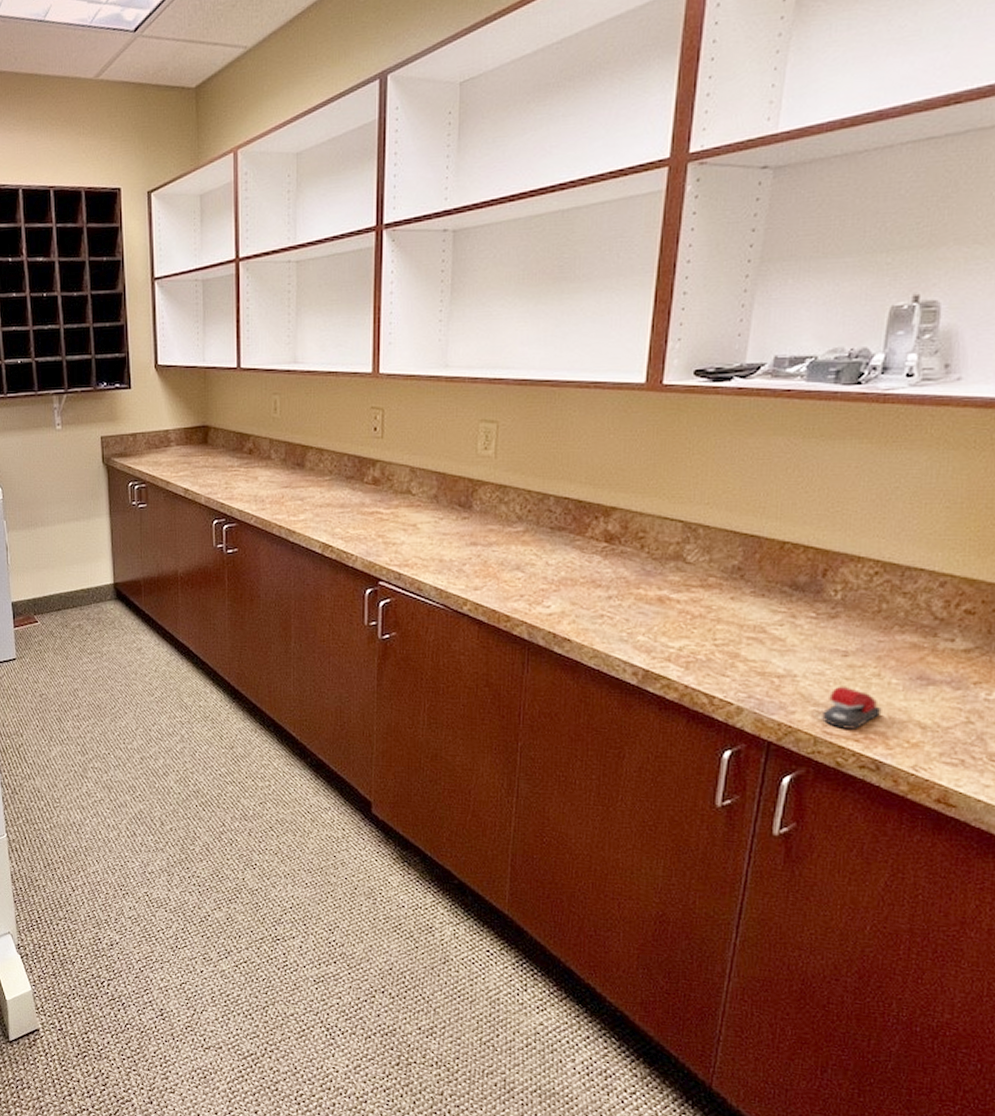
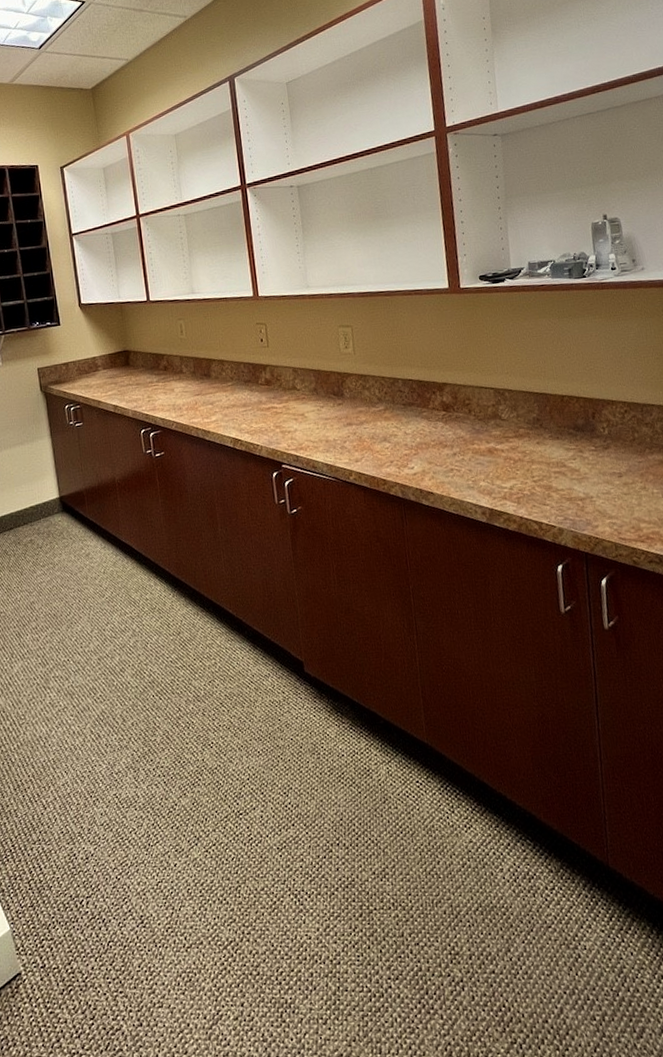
stapler: present [822,686,882,729] -> none [616,500,654,534]

